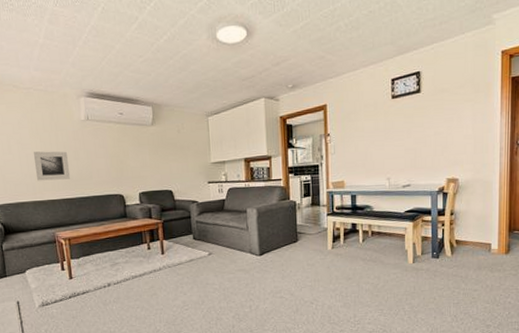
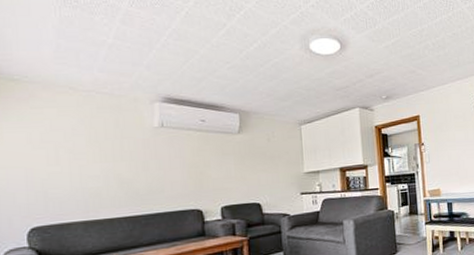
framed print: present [33,151,71,181] -> none [88,161,137,197]

